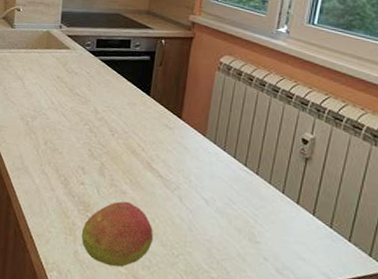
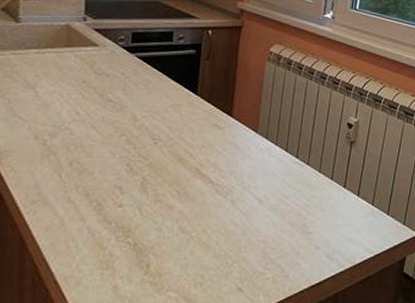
fruit: present [81,201,154,267] -> none [121,216,206,294]

